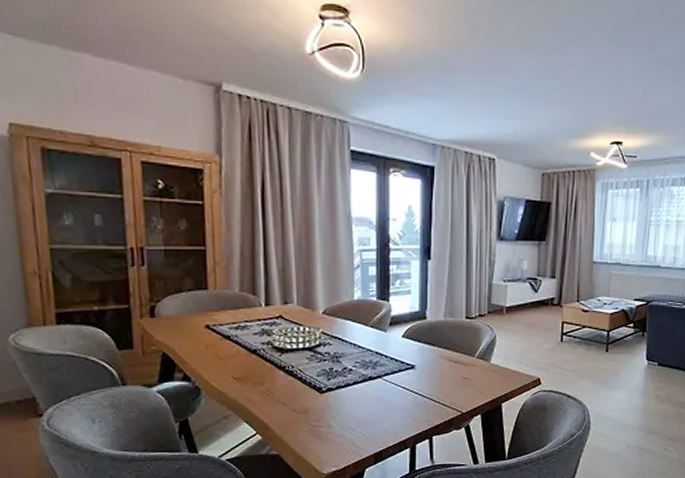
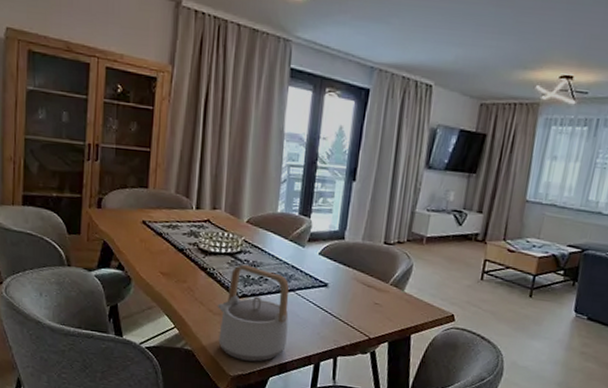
teapot: none [302,357,379,456] -> present [218,264,289,362]

